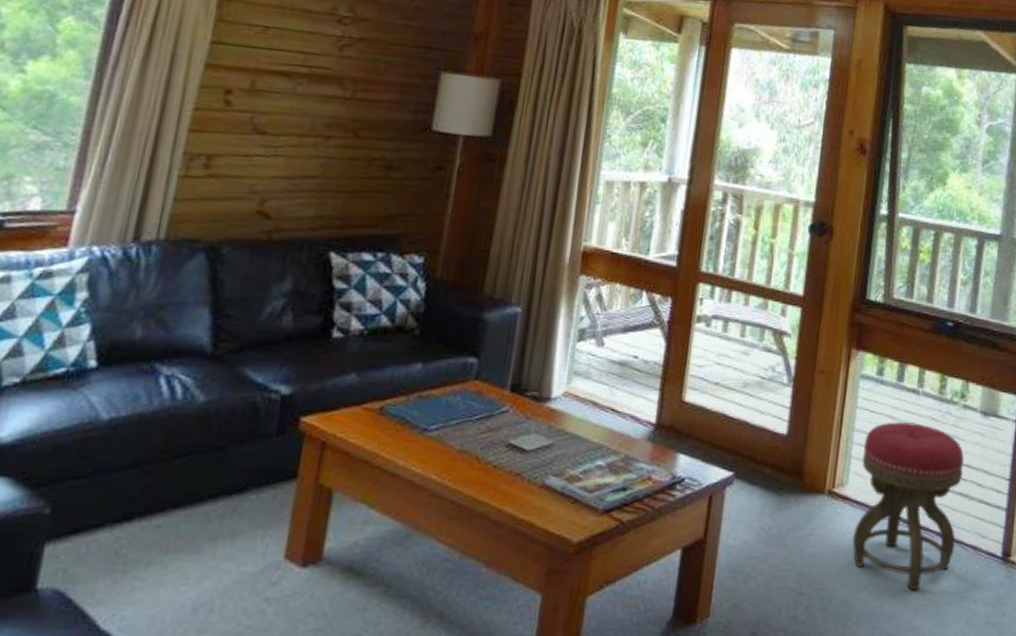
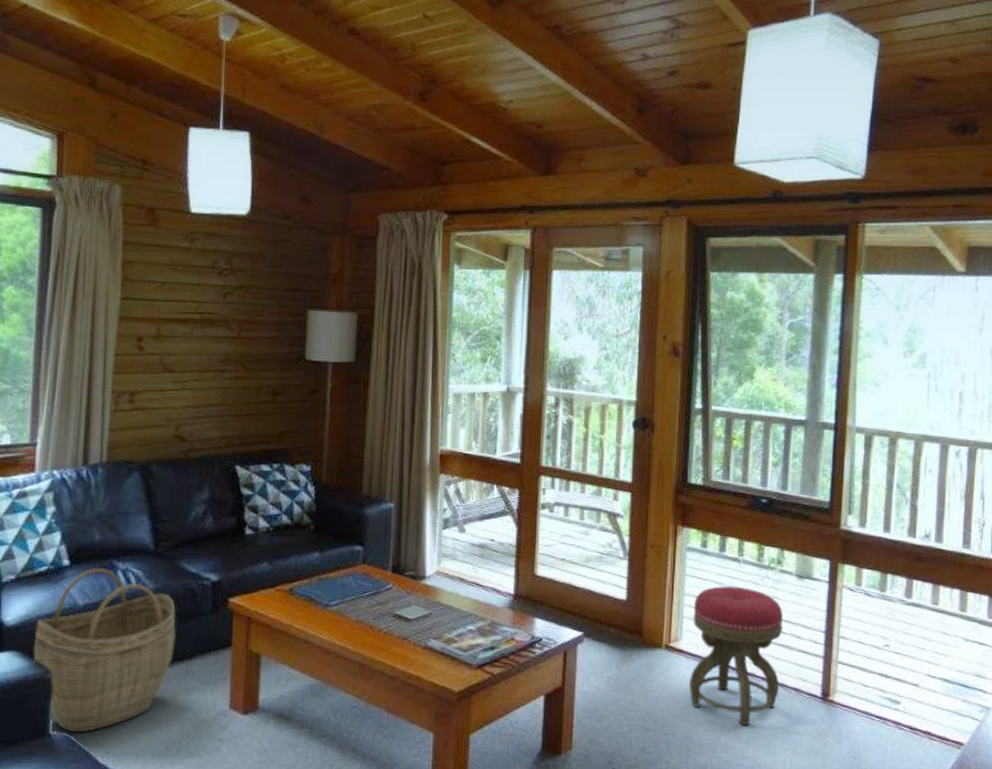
woven basket: none [29,372,230,588] -> present [33,567,176,733]

